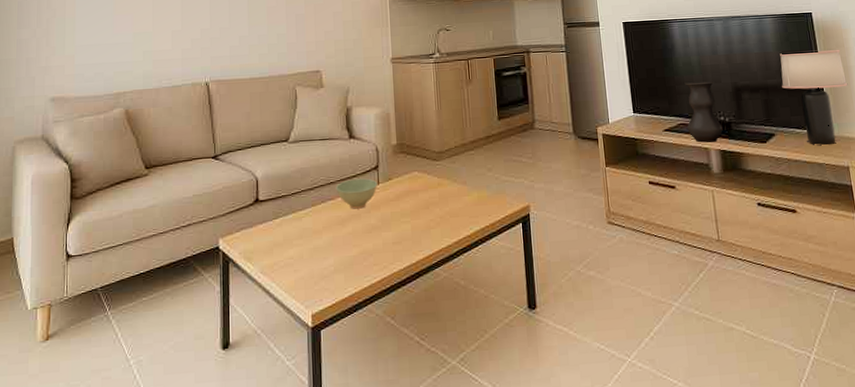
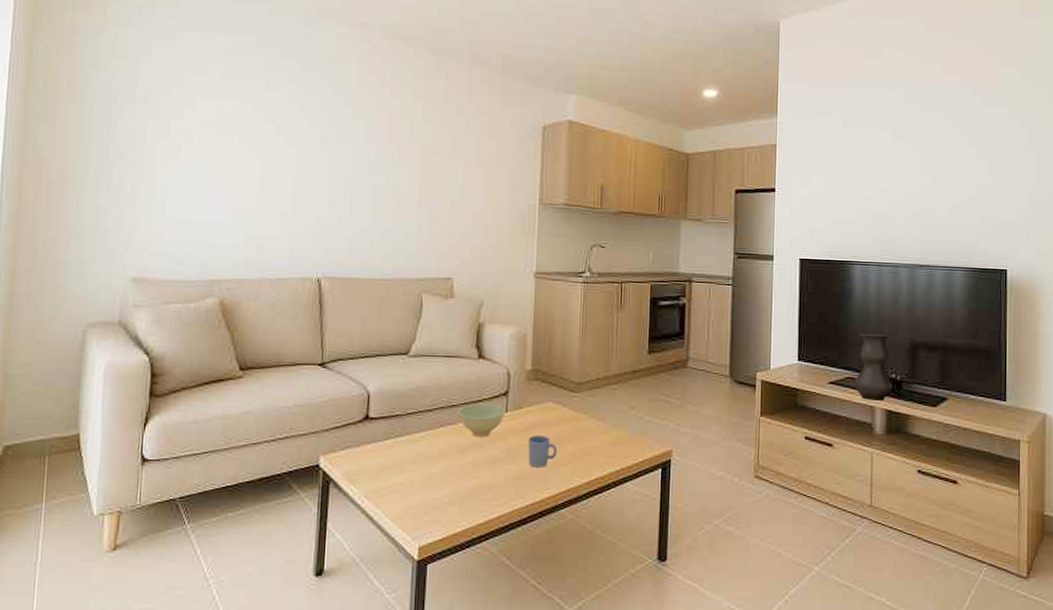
mug: none [400,202,427,232] -> present [528,434,558,468]
table lamp: present [780,49,848,146] -> none [963,311,1033,416]

